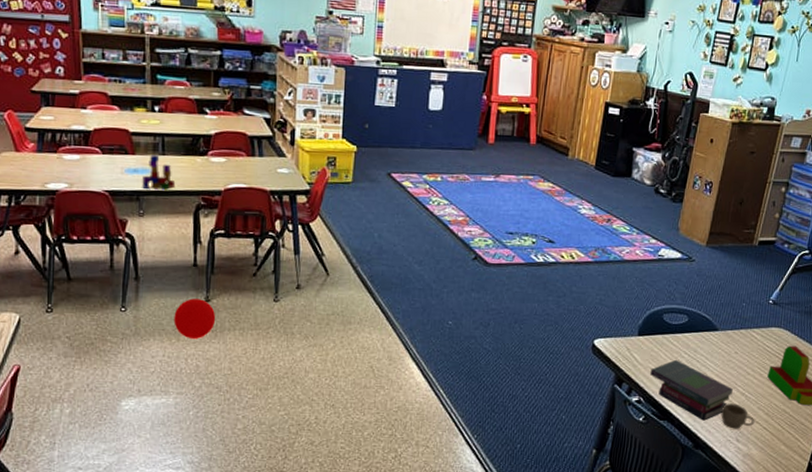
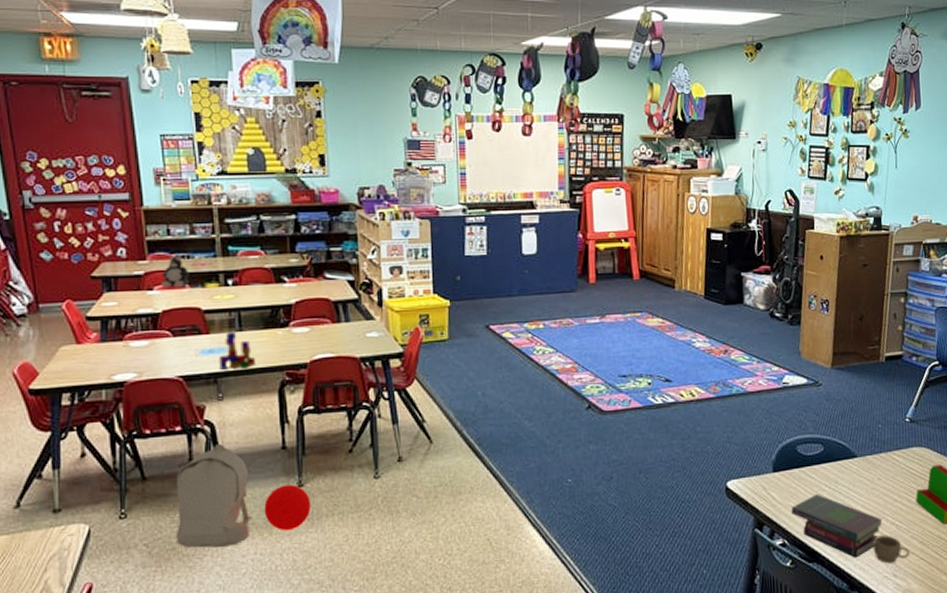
plush toy: none [94,78,121,111] -> present [161,255,190,290]
backpack: none [94,256,163,347] -> present [175,444,252,548]

